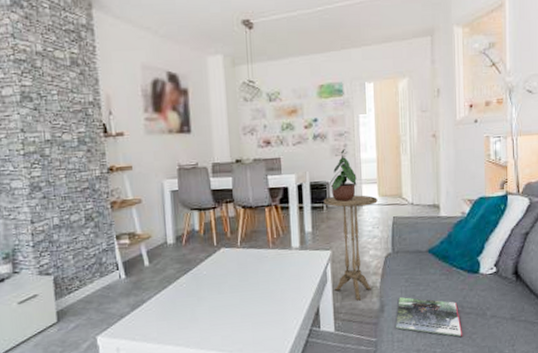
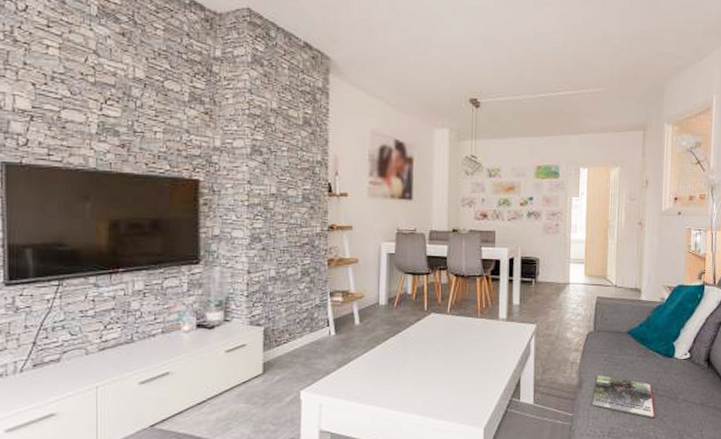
side table: present [323,195,378,301] -> none [532,273,584,375]
potted plant: present [329,149,357,202] -> none [539,228,566,278]

